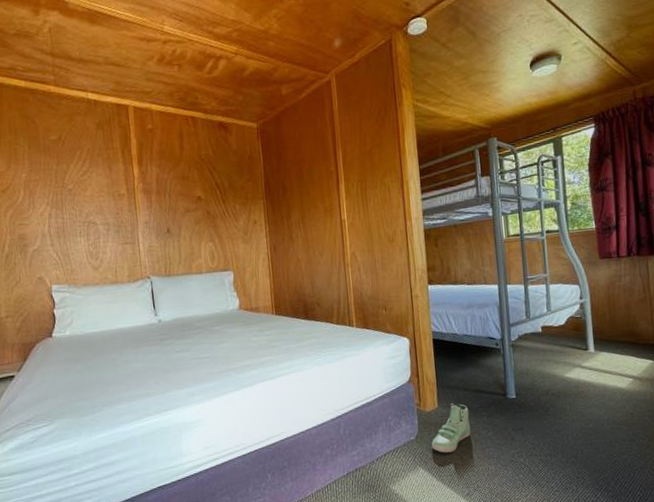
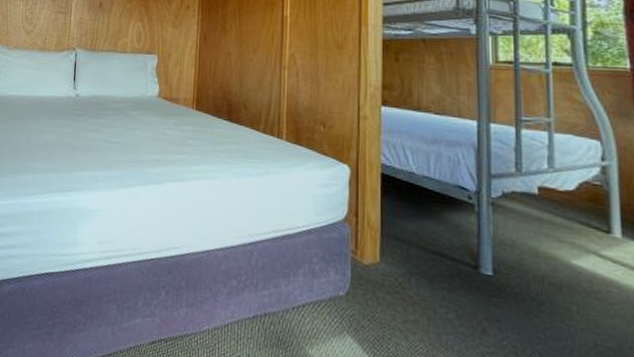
sneaker: present [431,403,471,453] -> none [367,261,423,327]

